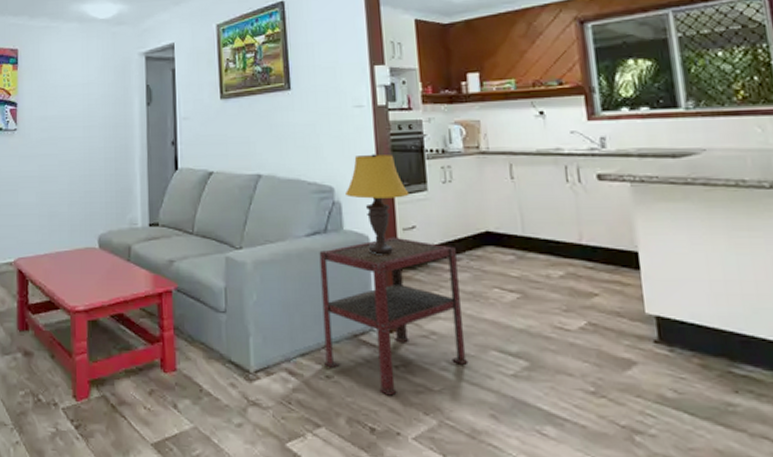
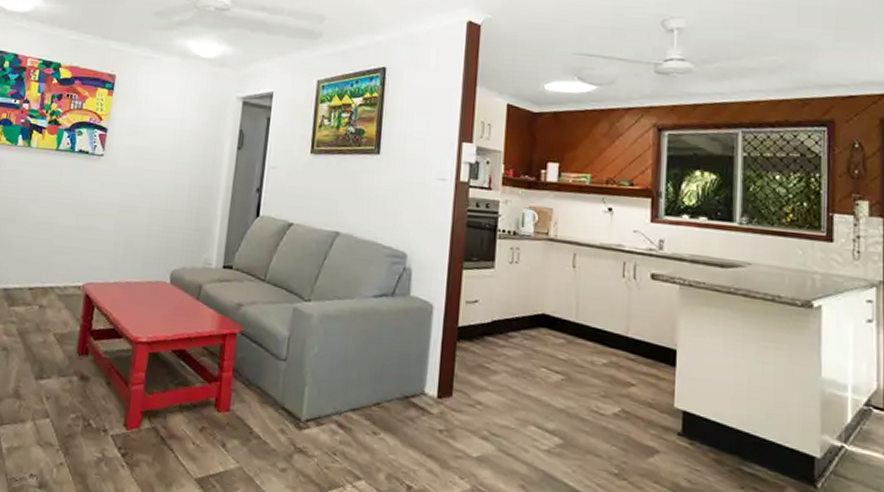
side table: present [319,237,469,396] -> none [373,307,512,458]
table lamp: present [346,154,409,254] -> none [417,226,477,324]

